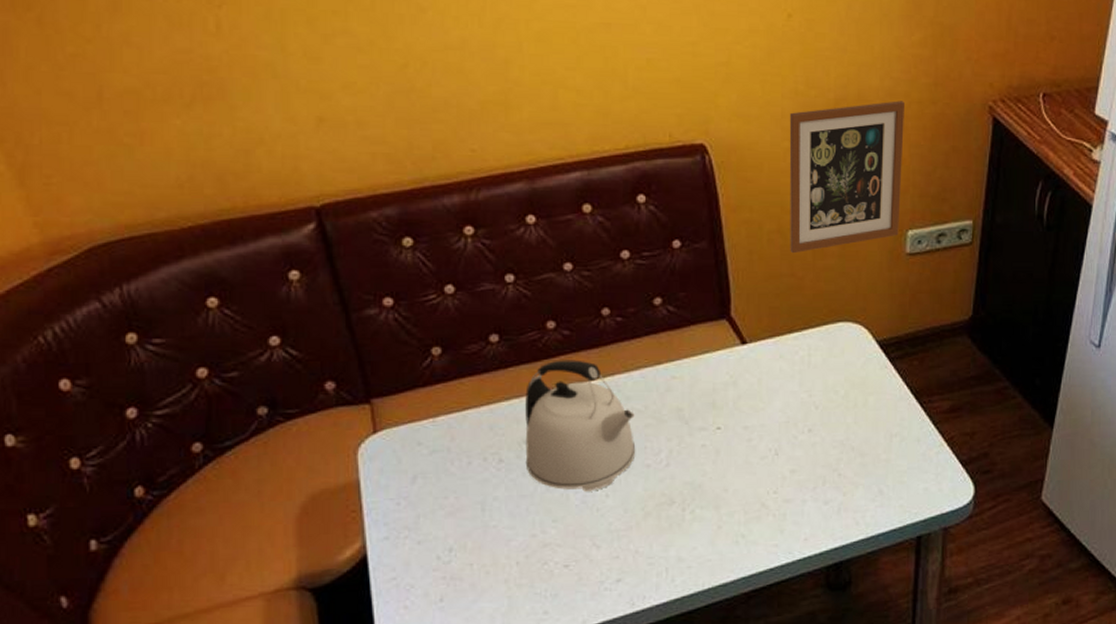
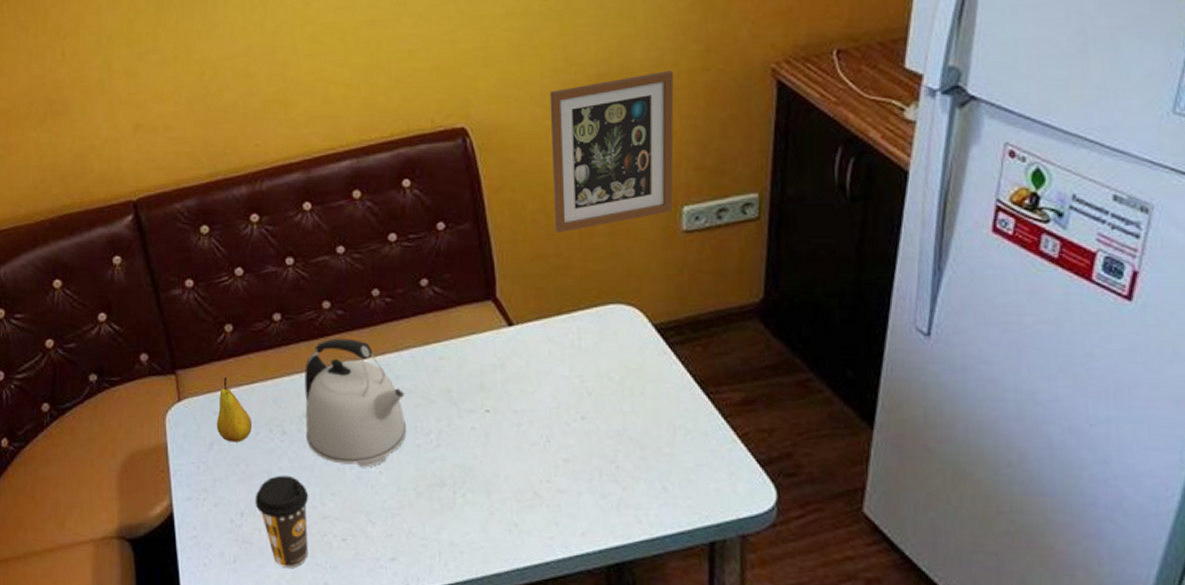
fruit: none [420,403,464,474] -> present [216,376,253,443]
coffee cup: none [466,505,528,601] -> present [255,475,309,568]

